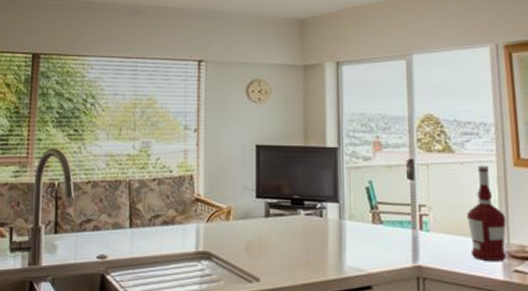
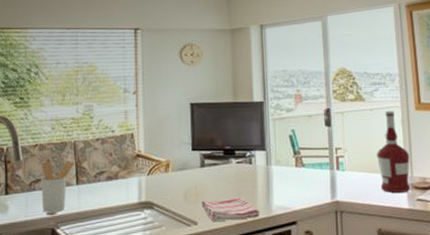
utensil holder: none [92,200,129,256] -> present [41,160,75,213]
dish towel: none [265,254,330,280] -> present [202,197,260,222]

